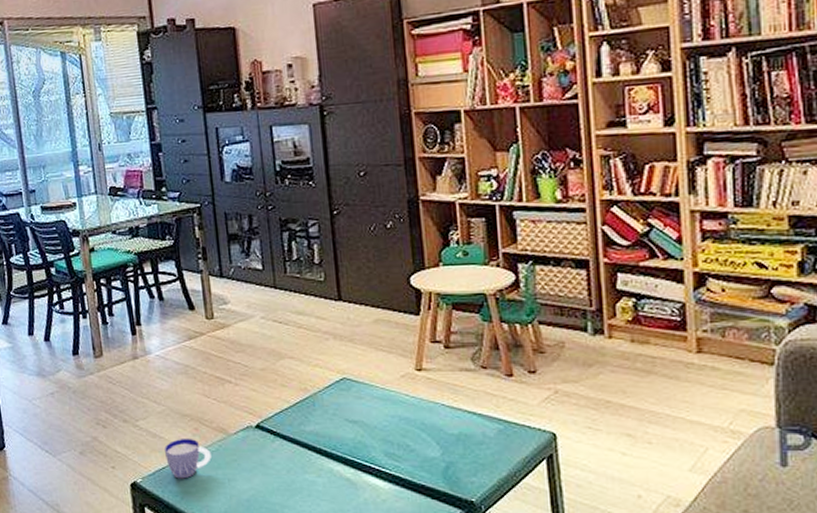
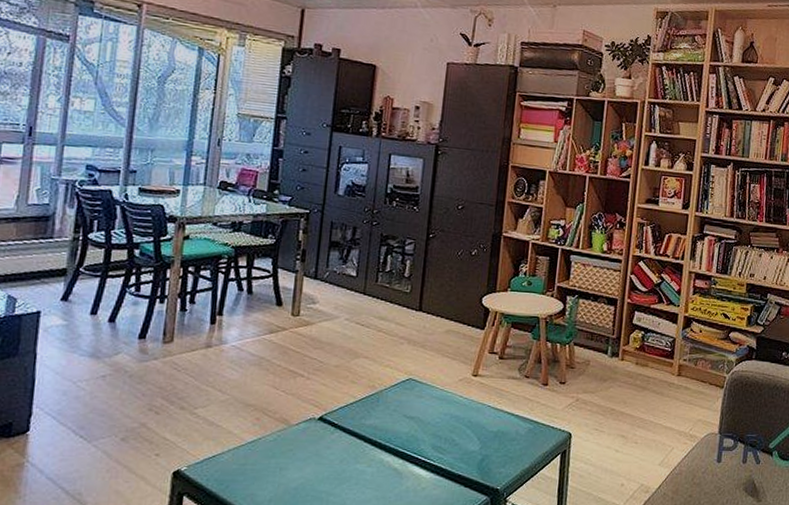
cup: present [165,438,211,479] -> none [218,427,268,468]

